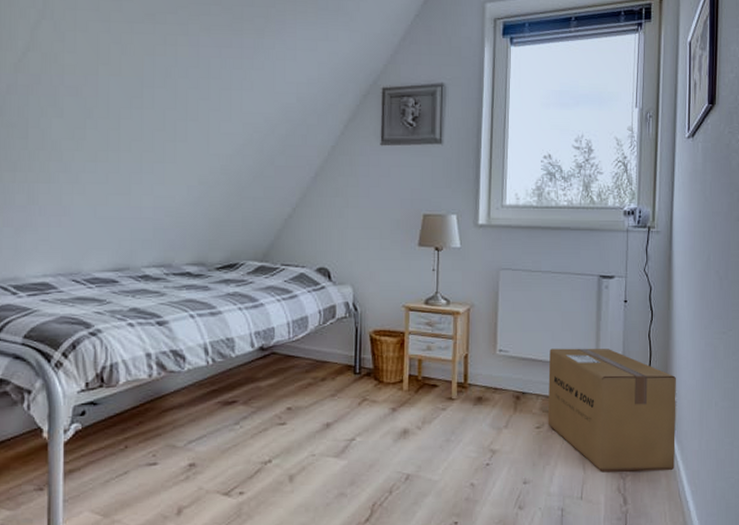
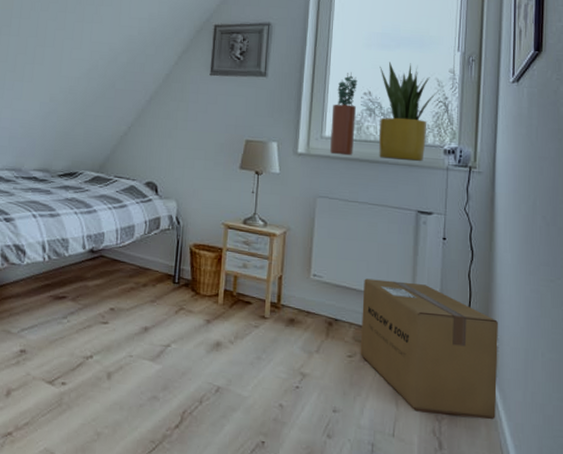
vase: none [511,134,537,224] -> present [330,72,358,156]
planter: none [559,121,617,225] -> present [378,62,437,162]

